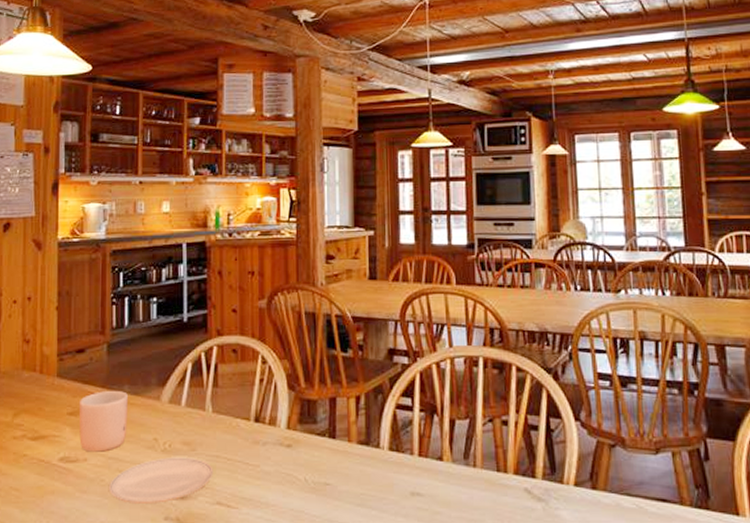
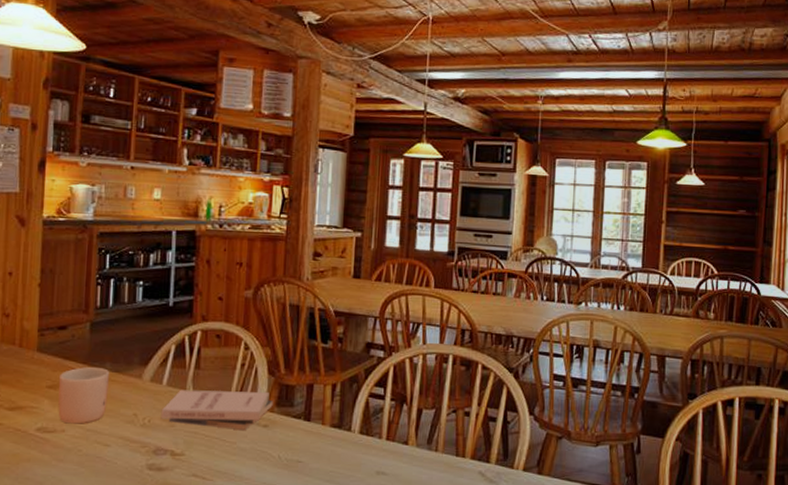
plate: present [109,457,214,503] -> none [86,432,191,474]
books: none [181,409,295,452] -> present [160,389,273,431]

